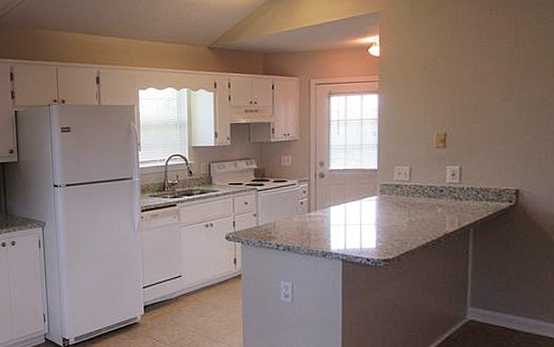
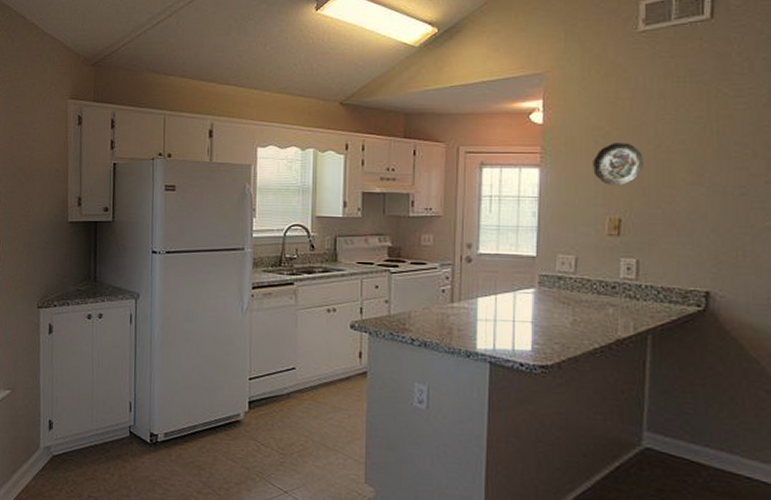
decorative plate: none [422,68,464,105] -> present [593,143,644,185]

